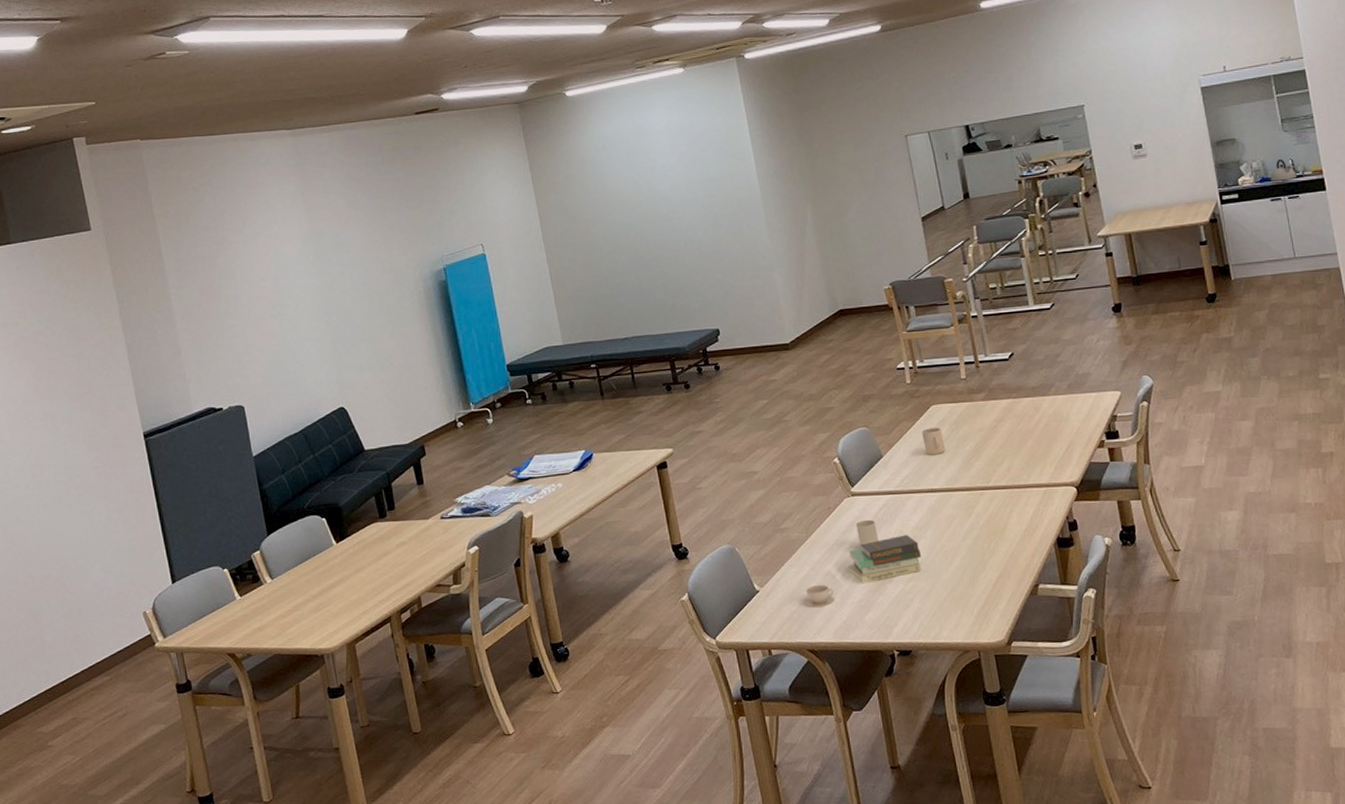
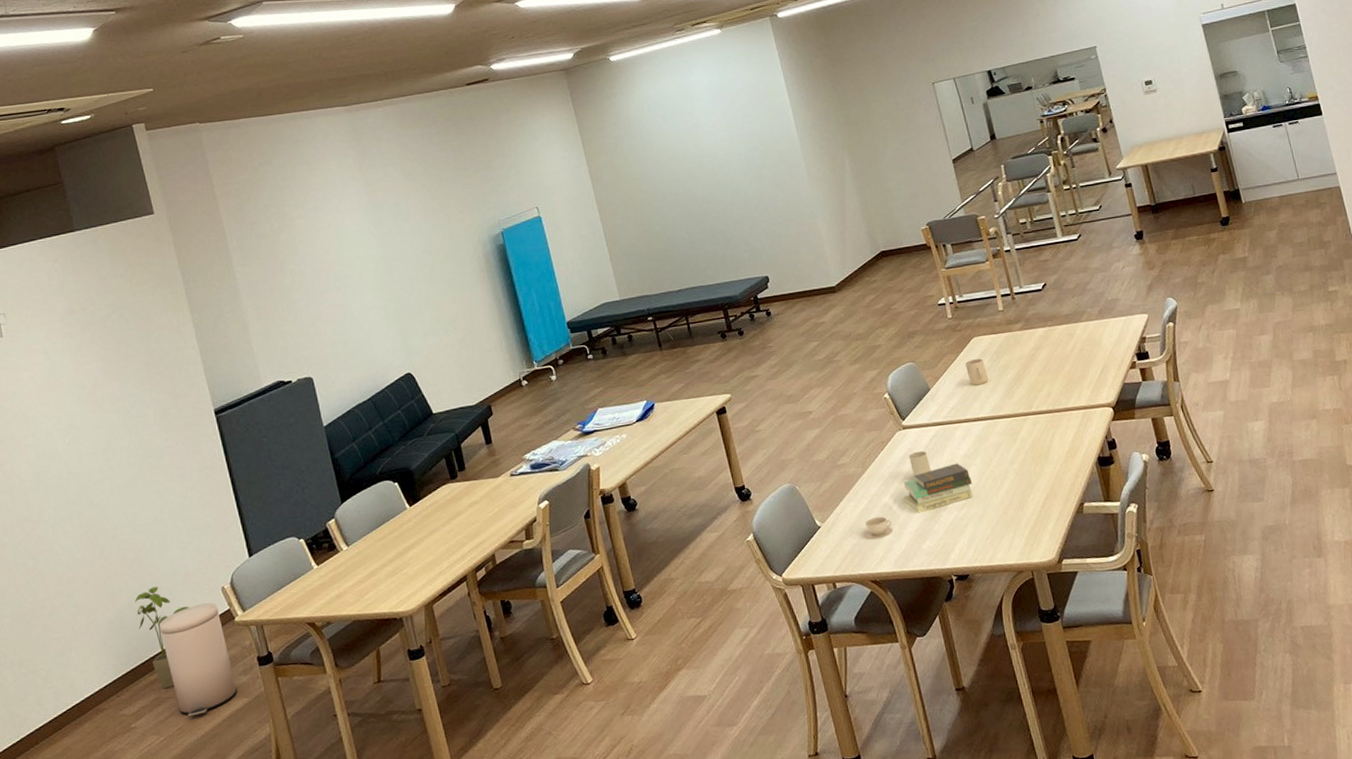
house plant: none [56,607,110,710] -> present [134,586,189,689]
pedal bin: none [79,627,154,740] -> present [159,603,237,718]
kettle: present [1270,159,1298,181] -> none [1271,88,1296,109]

